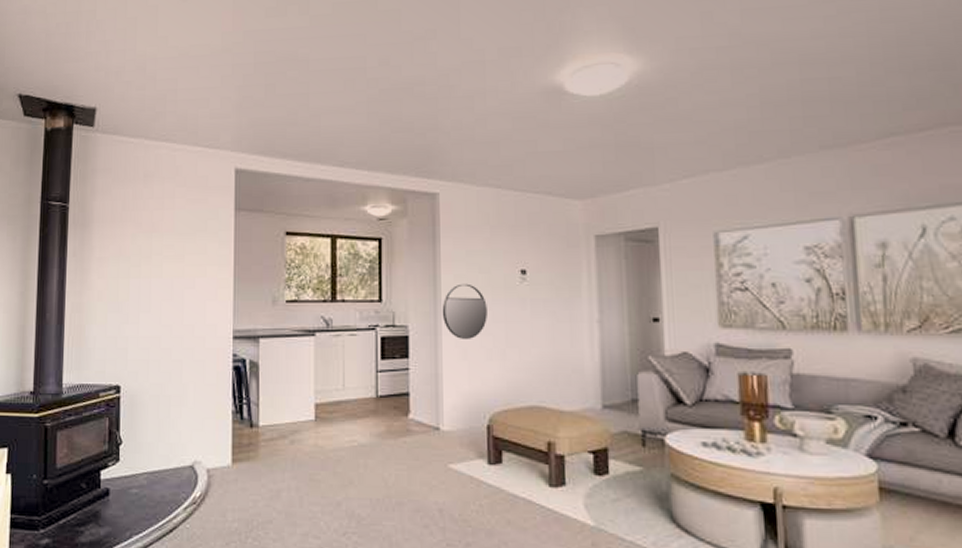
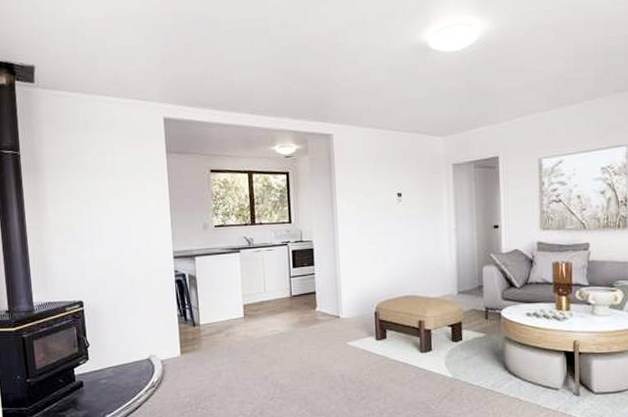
home mirror: present [442,283,487,339] -> none [338,205,373,249]

